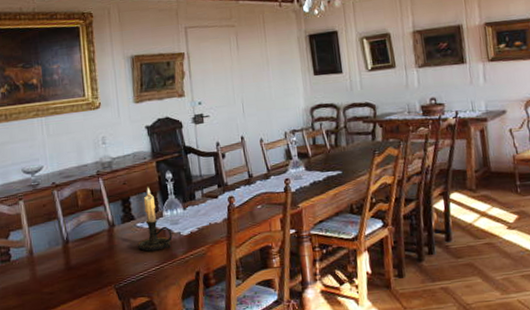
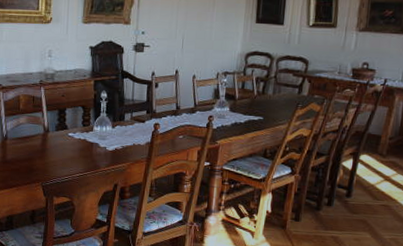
candle holder: present [137,187,172,252] -> none [67,102,99,160]

